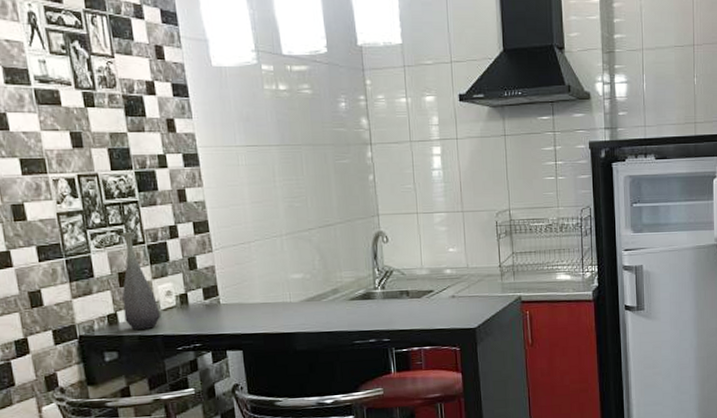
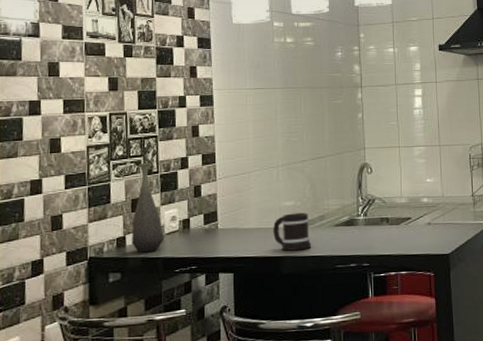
mug: none [281,286,326,327] -> present [273,212,312,251]

